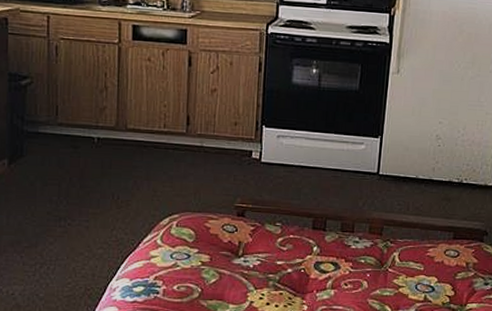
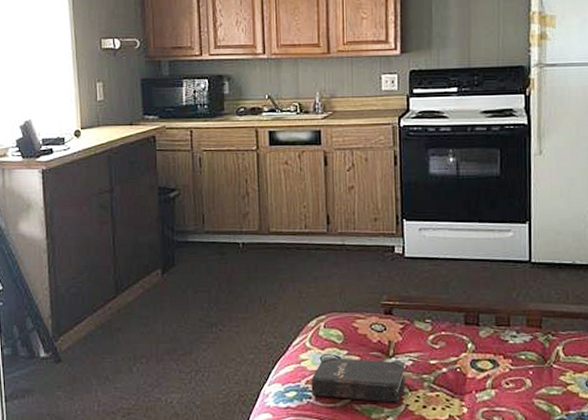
hardback book: none [159,254,253,300] -> present [311,357,406,403]

